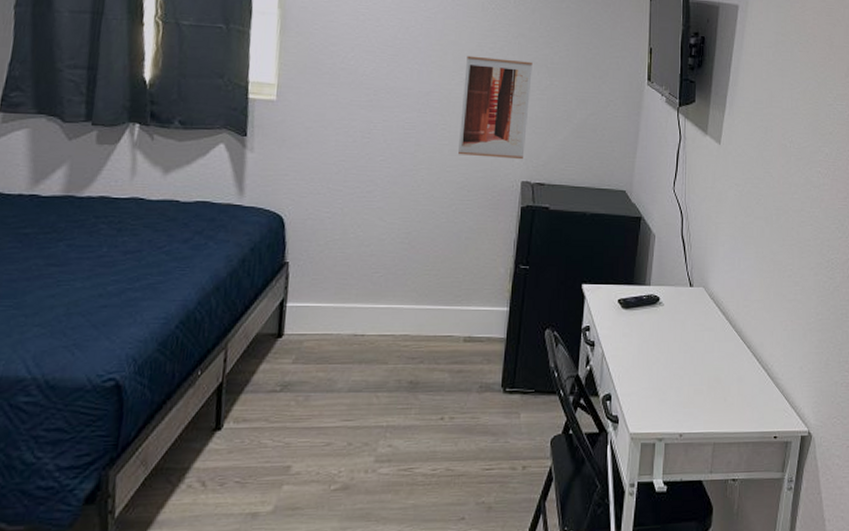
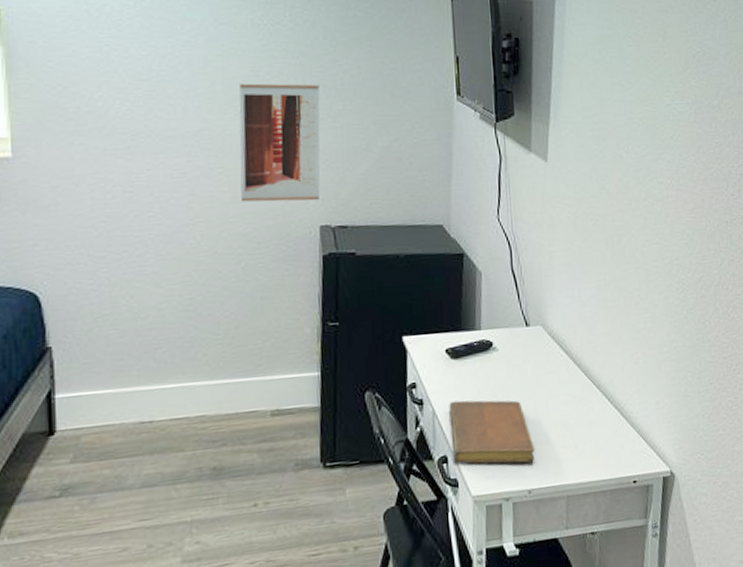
notebook: none [616,346,688,409] -> present [449,400,535,464]

